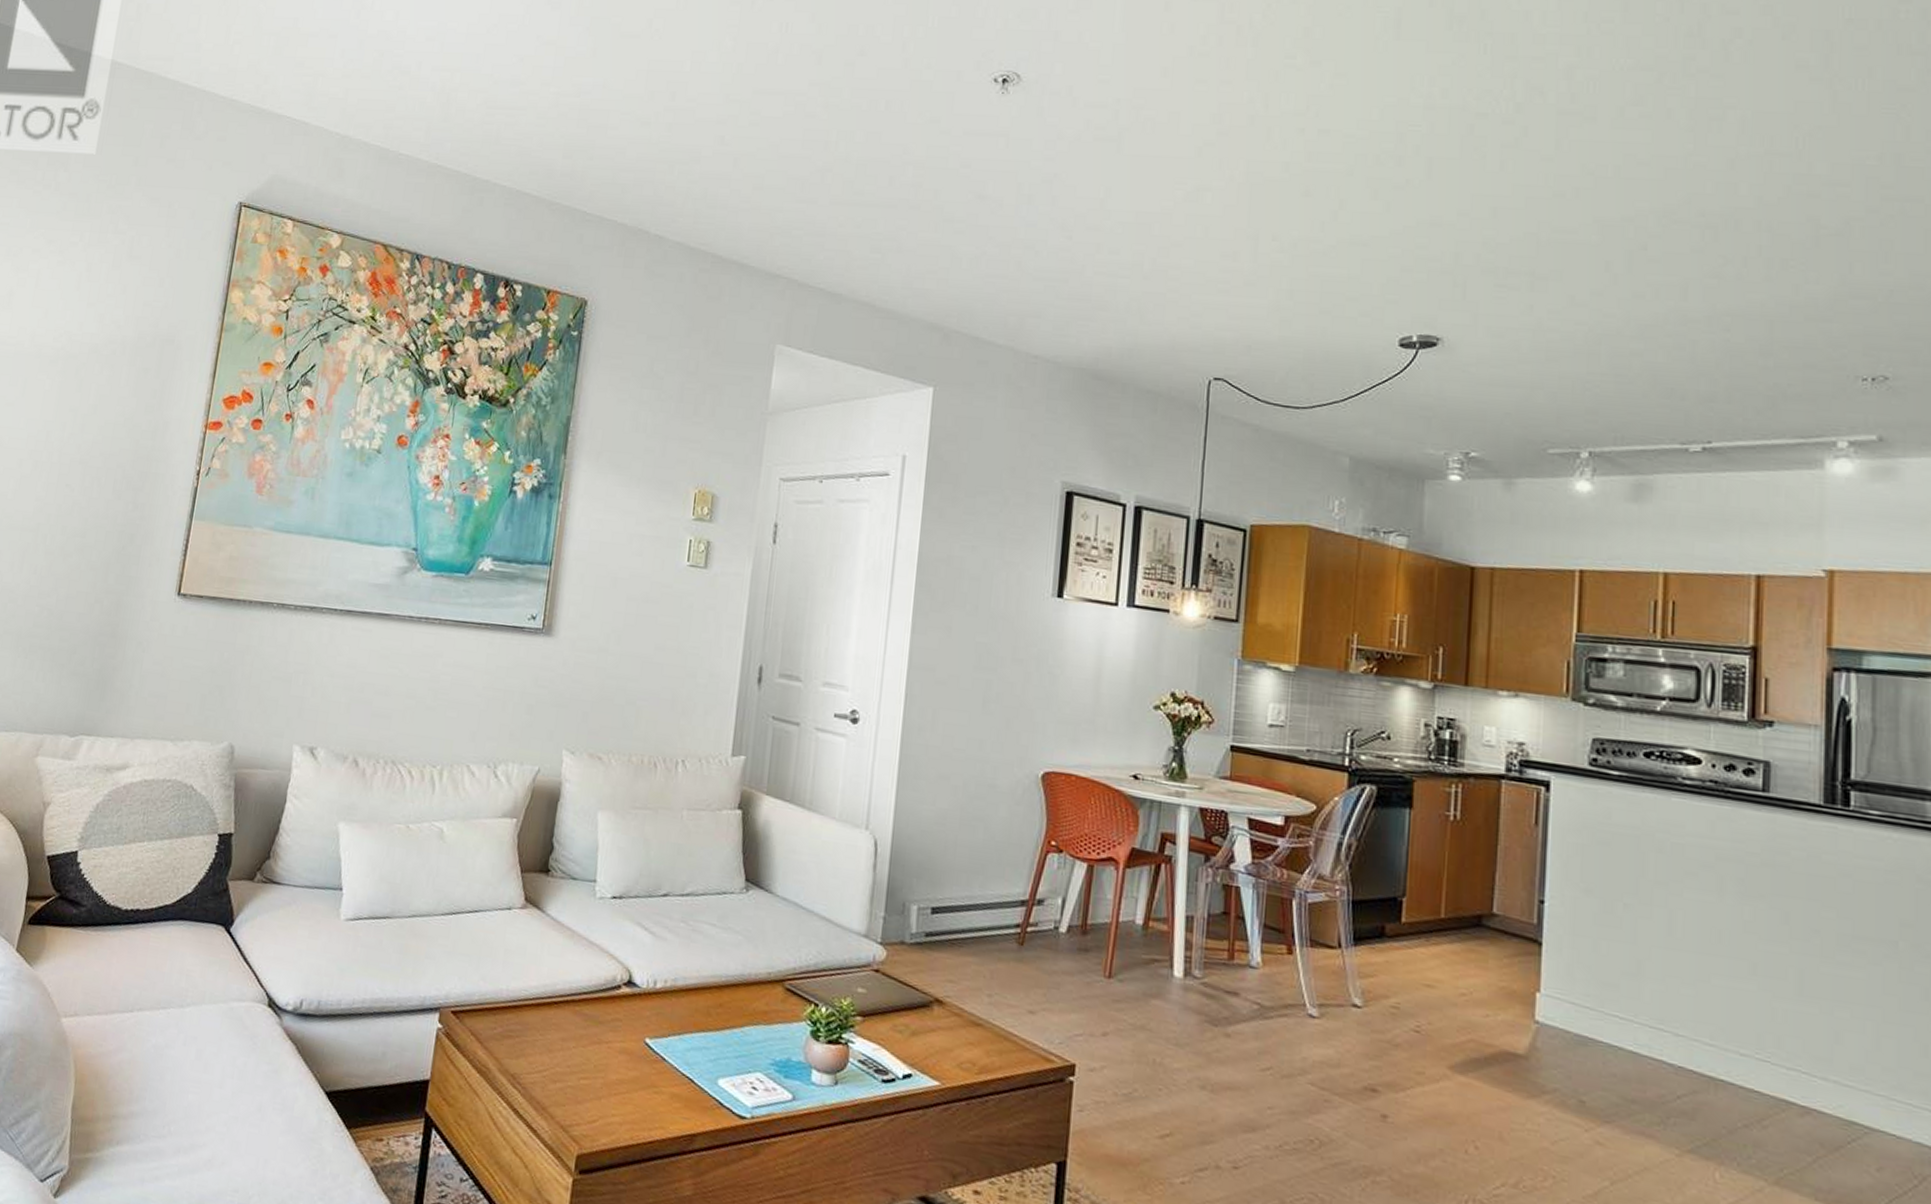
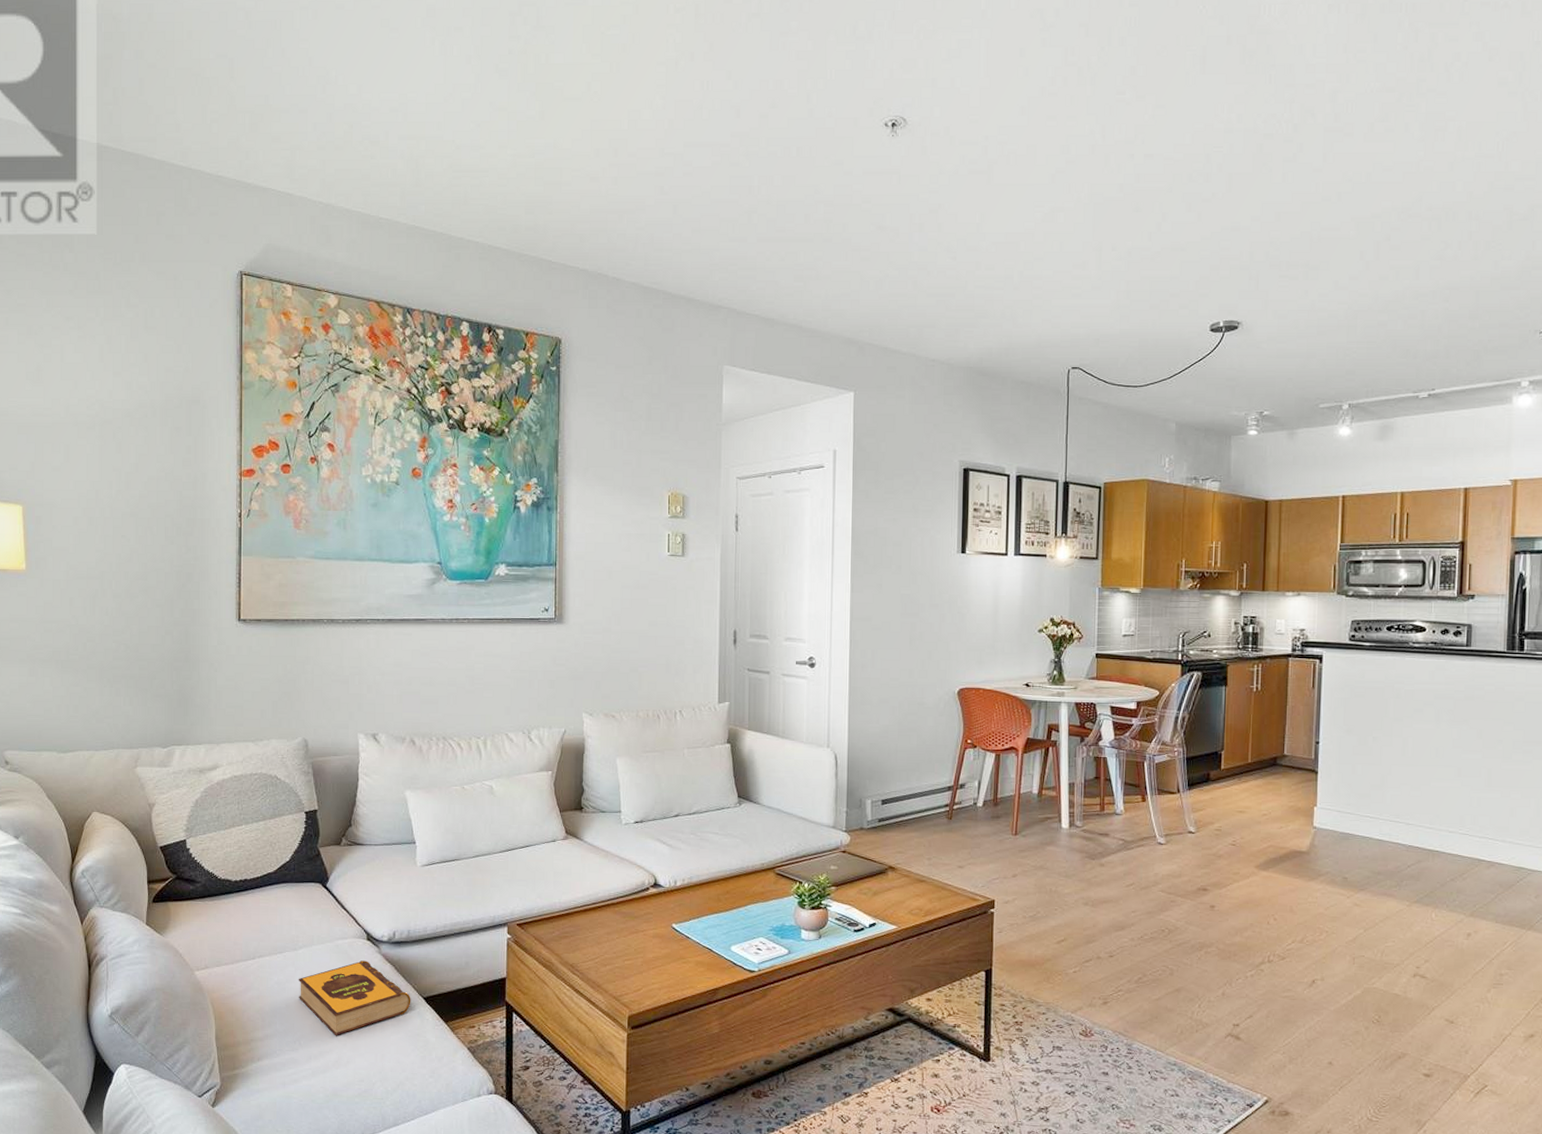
hardback book: none [177,1031,311,1127] -> present [298,960,411,1036]

